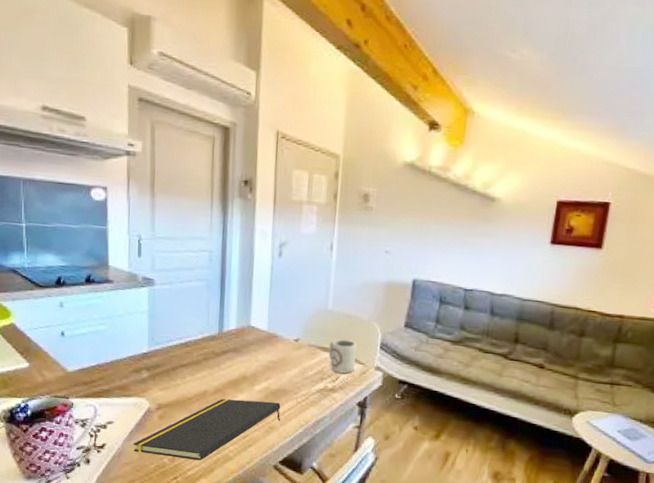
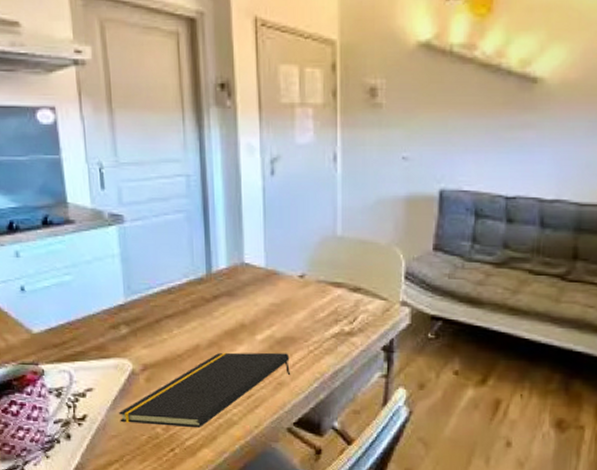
cup: present [328,339,357,374] -> none [342,271,375,313]

